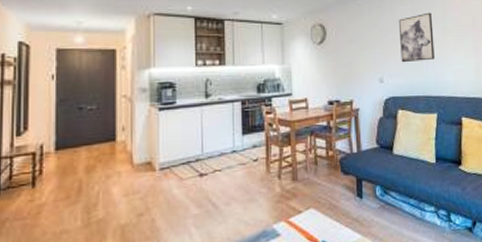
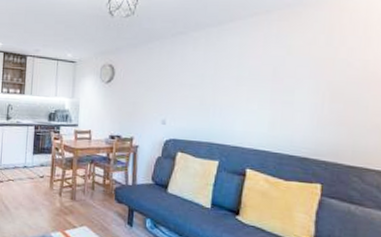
wall art: present [398,12,435,63] -> none [186,59,227,108]

